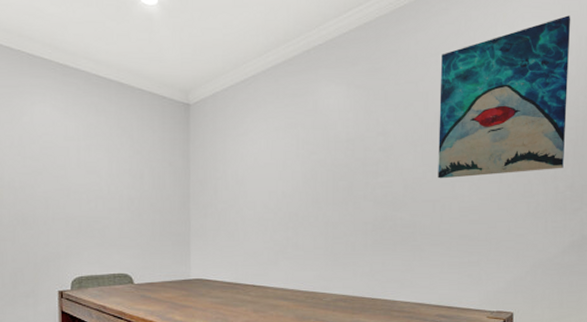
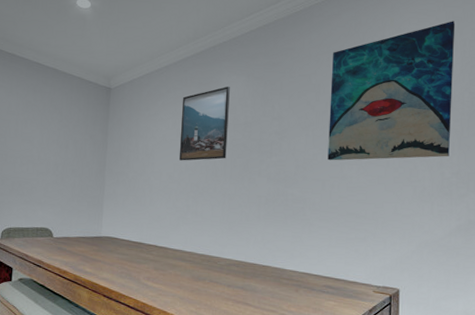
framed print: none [274,97,329,187] -> present [178,86,230,161]

